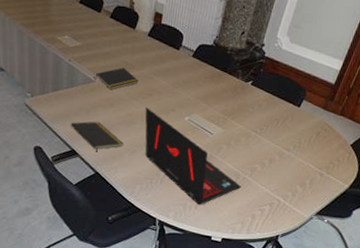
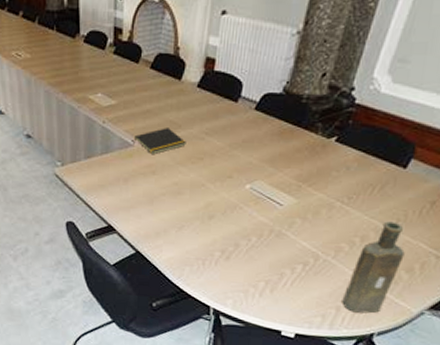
notepad: present [70,121,125,152] -> none [106,192,170,228]
laptop: present [145,107,242,205] -> none [194,174,322,293]
bottle: none [256,147,299,220] -> present [342,221,405,314]

